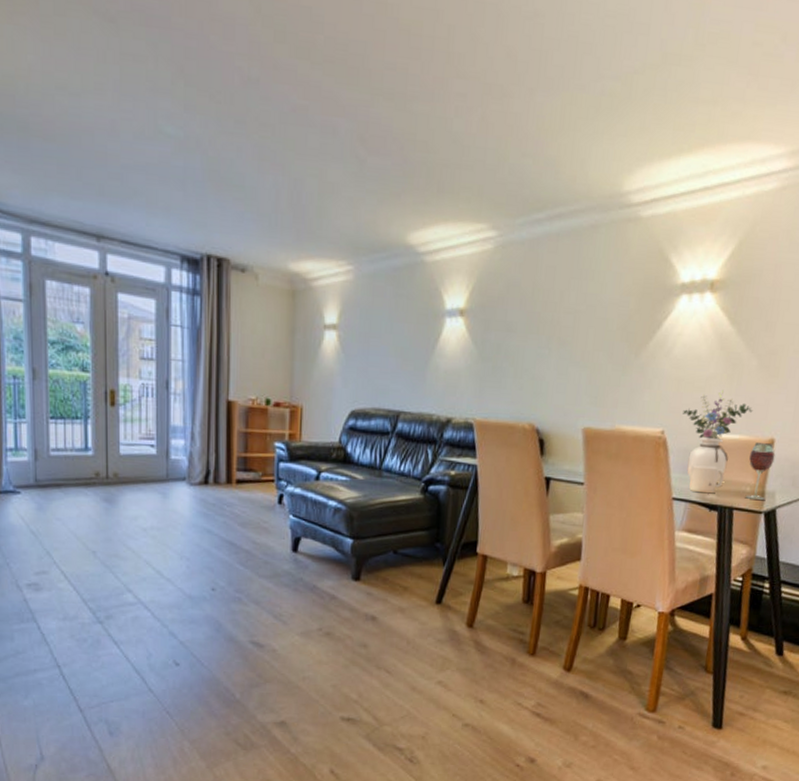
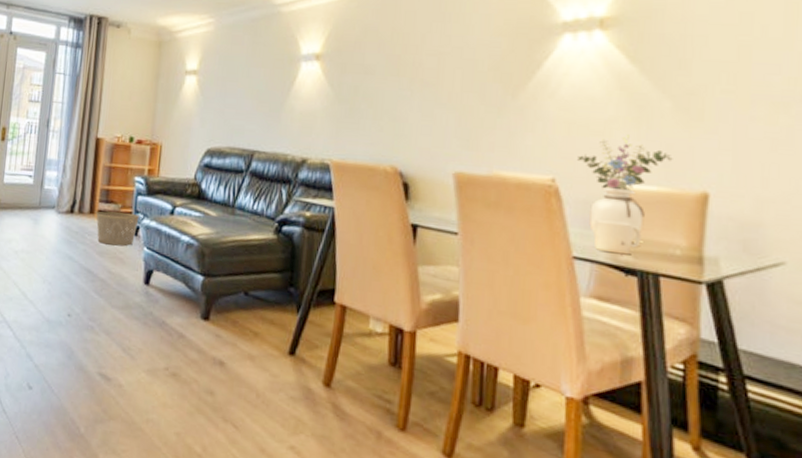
basket: none [233,480,284,516] -> present [95,211,141,246]
wineglass: present [745,443,776,501] -> none [675,196,712,268]

